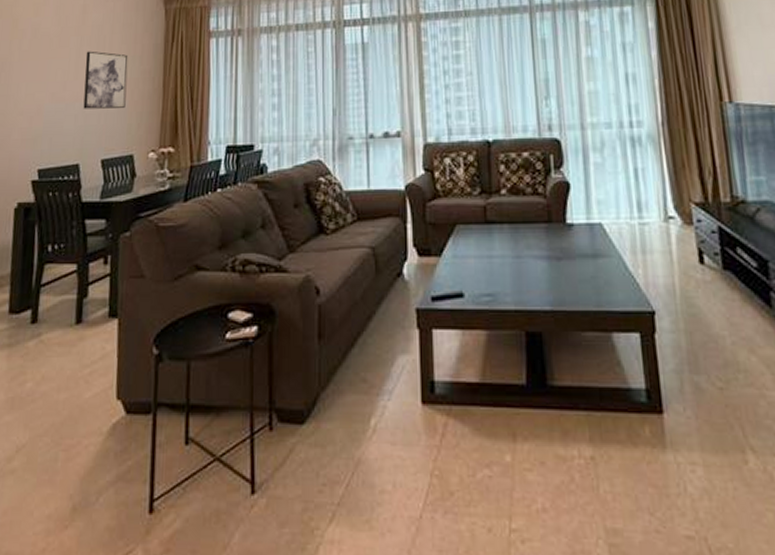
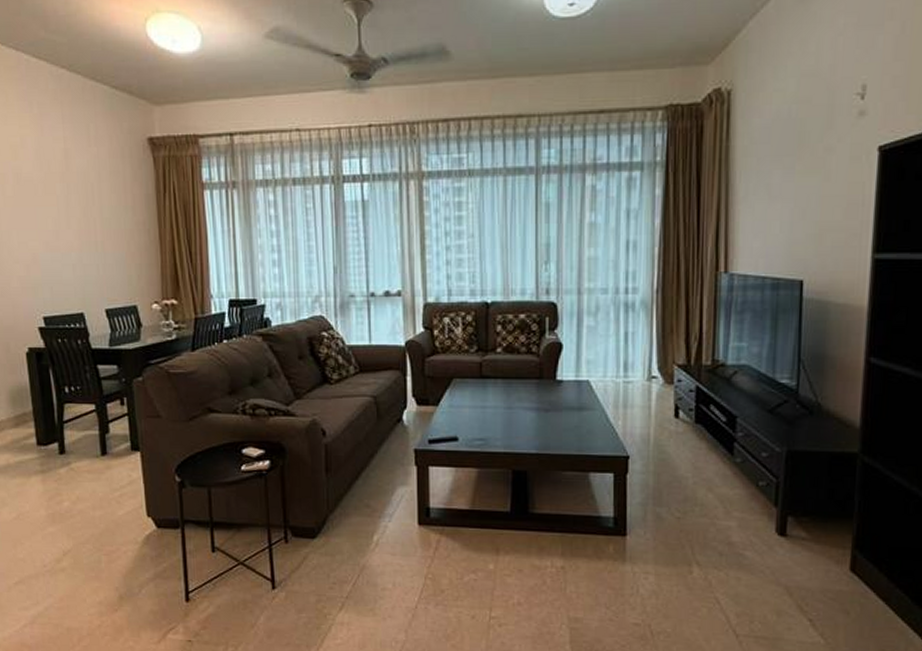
wall art: present [83,51,128,109] -> none [74,199,123,259]

